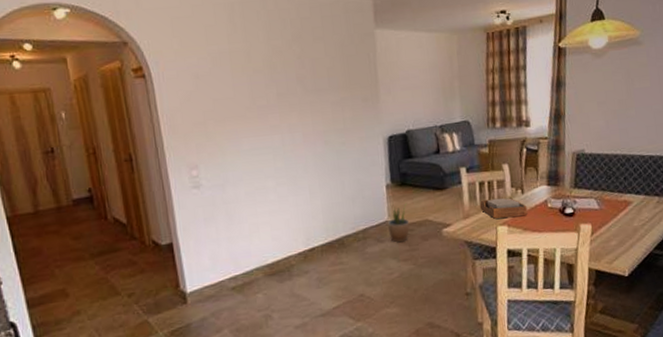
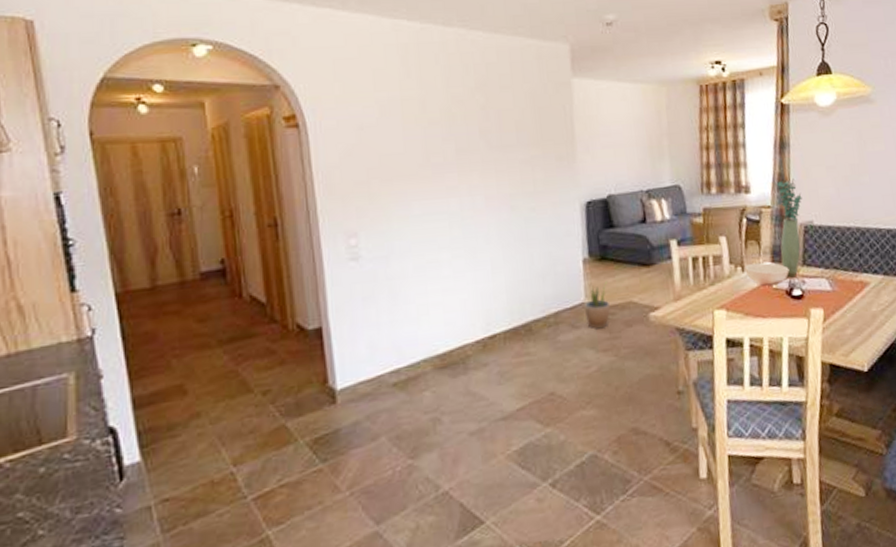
napkin holder: present [479,197,528,219] -> none [692,276,749,302]
bowl: none [524,186,563,206] -> present [744,262,789,287]
vase: none [554,112,576,199] -> present [777,177,802,278]

